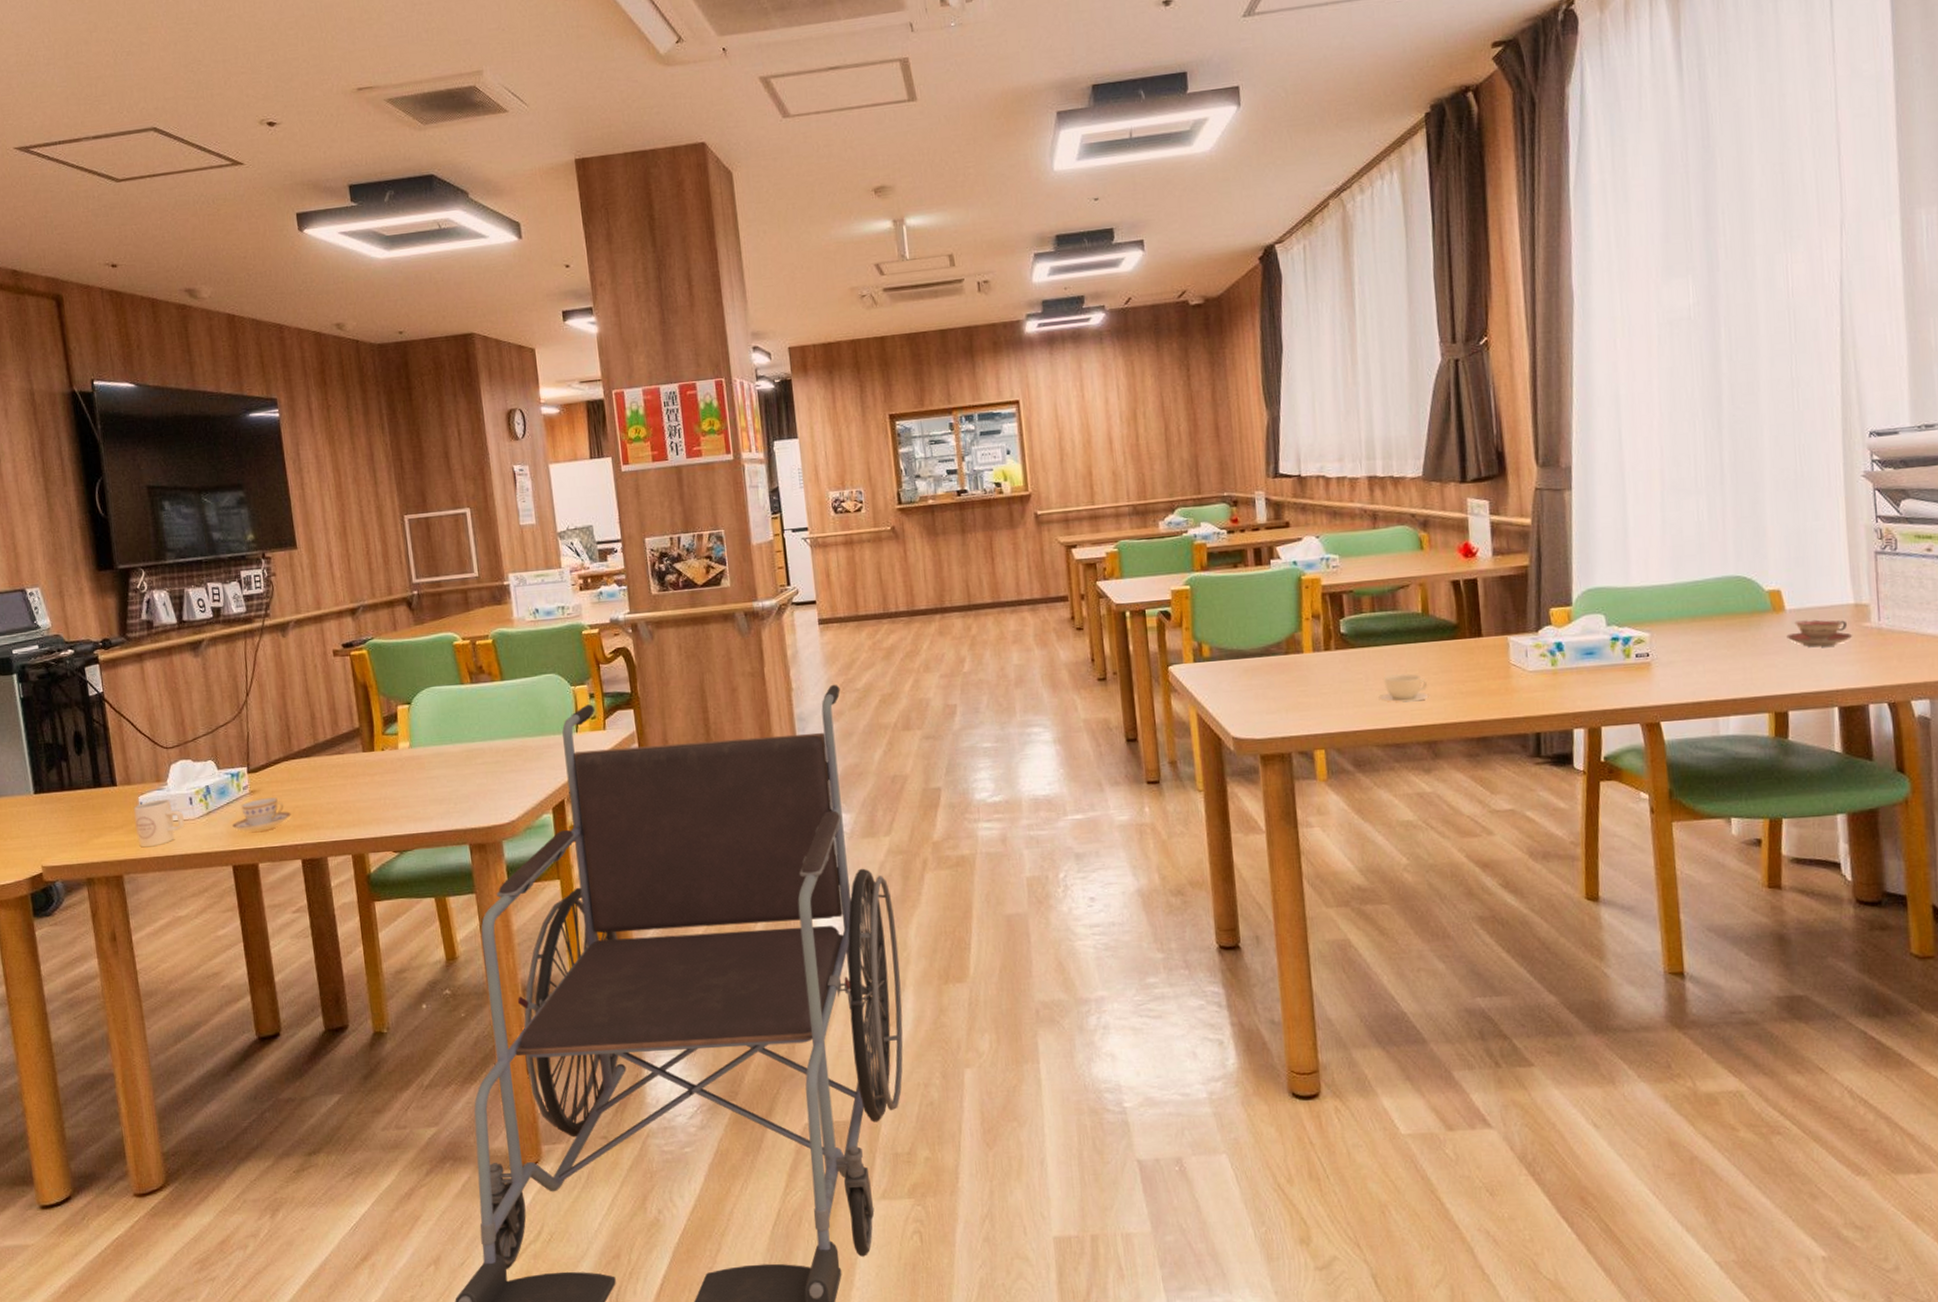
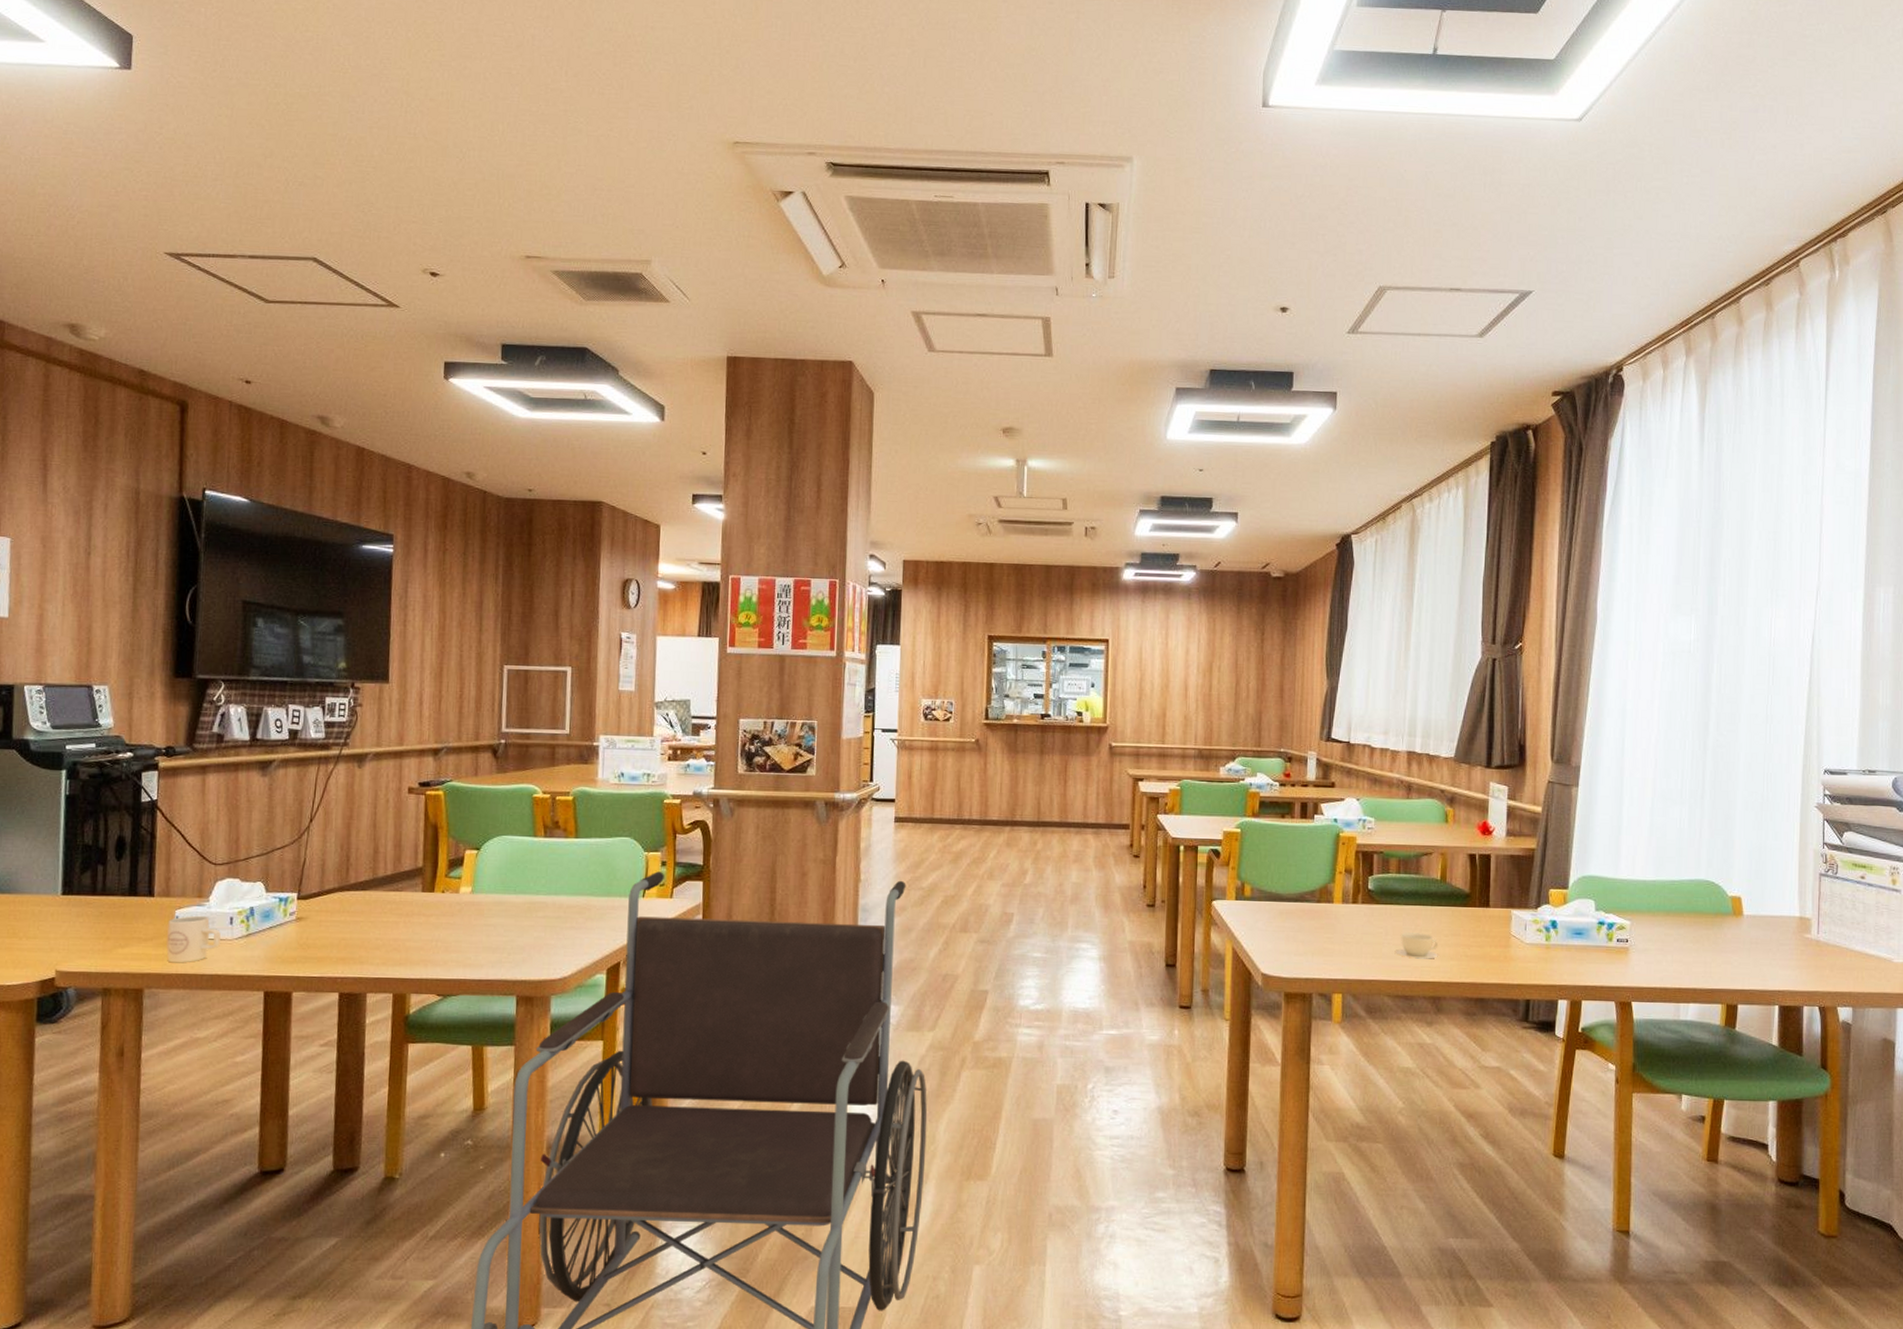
teacup: present [232,797,291,833] -> none [271,926,336,961]
teacup: present [1786,619,1852,648] -> none [1742,926,1795,951]

